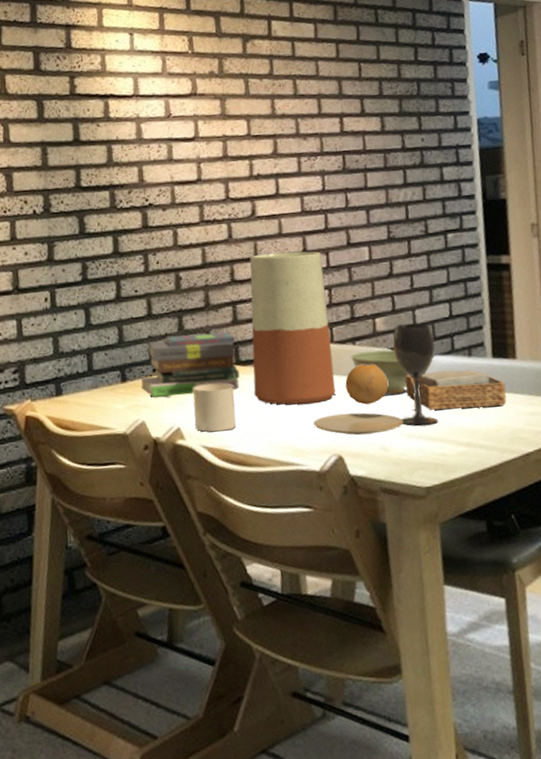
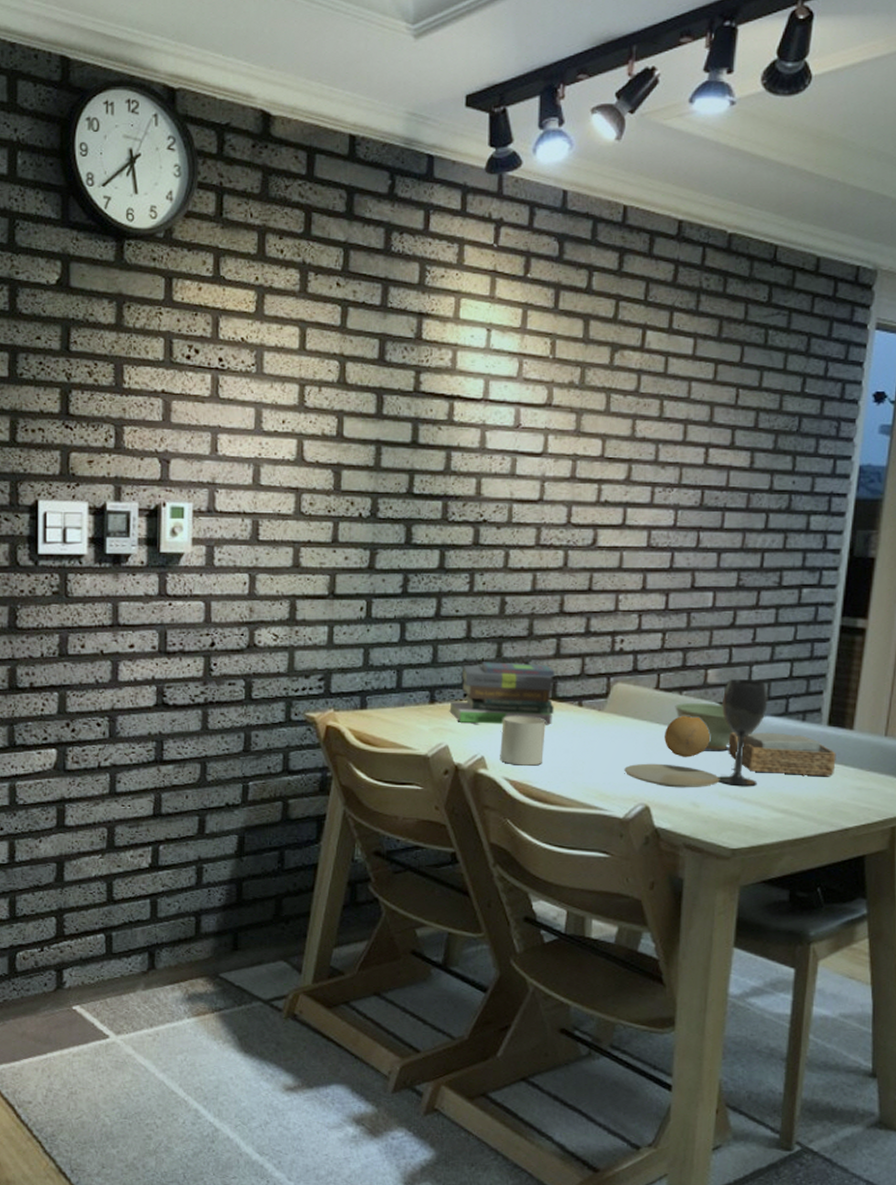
vase: present [250,251,336,405] -> none [566,588,661,749]

